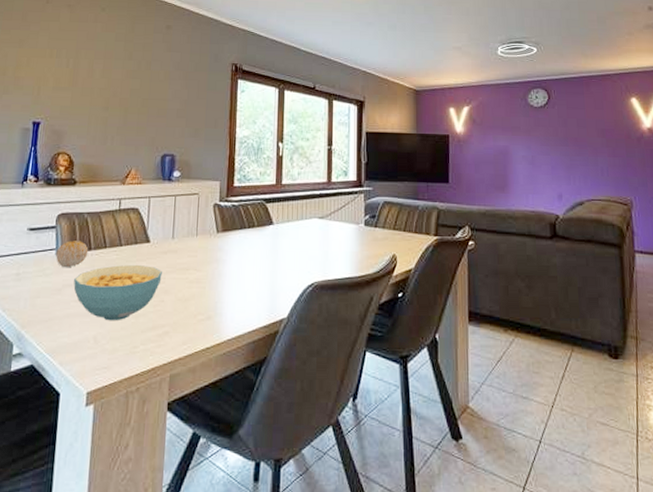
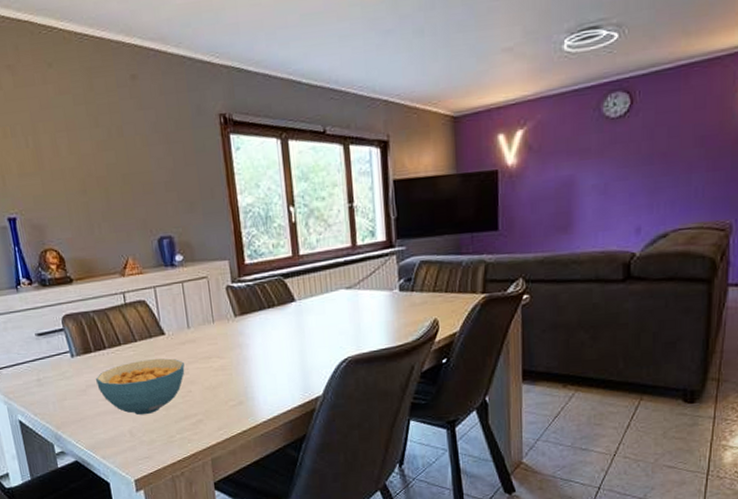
fruit: present [56,240,89,267] -> none [71,341,104,368]

